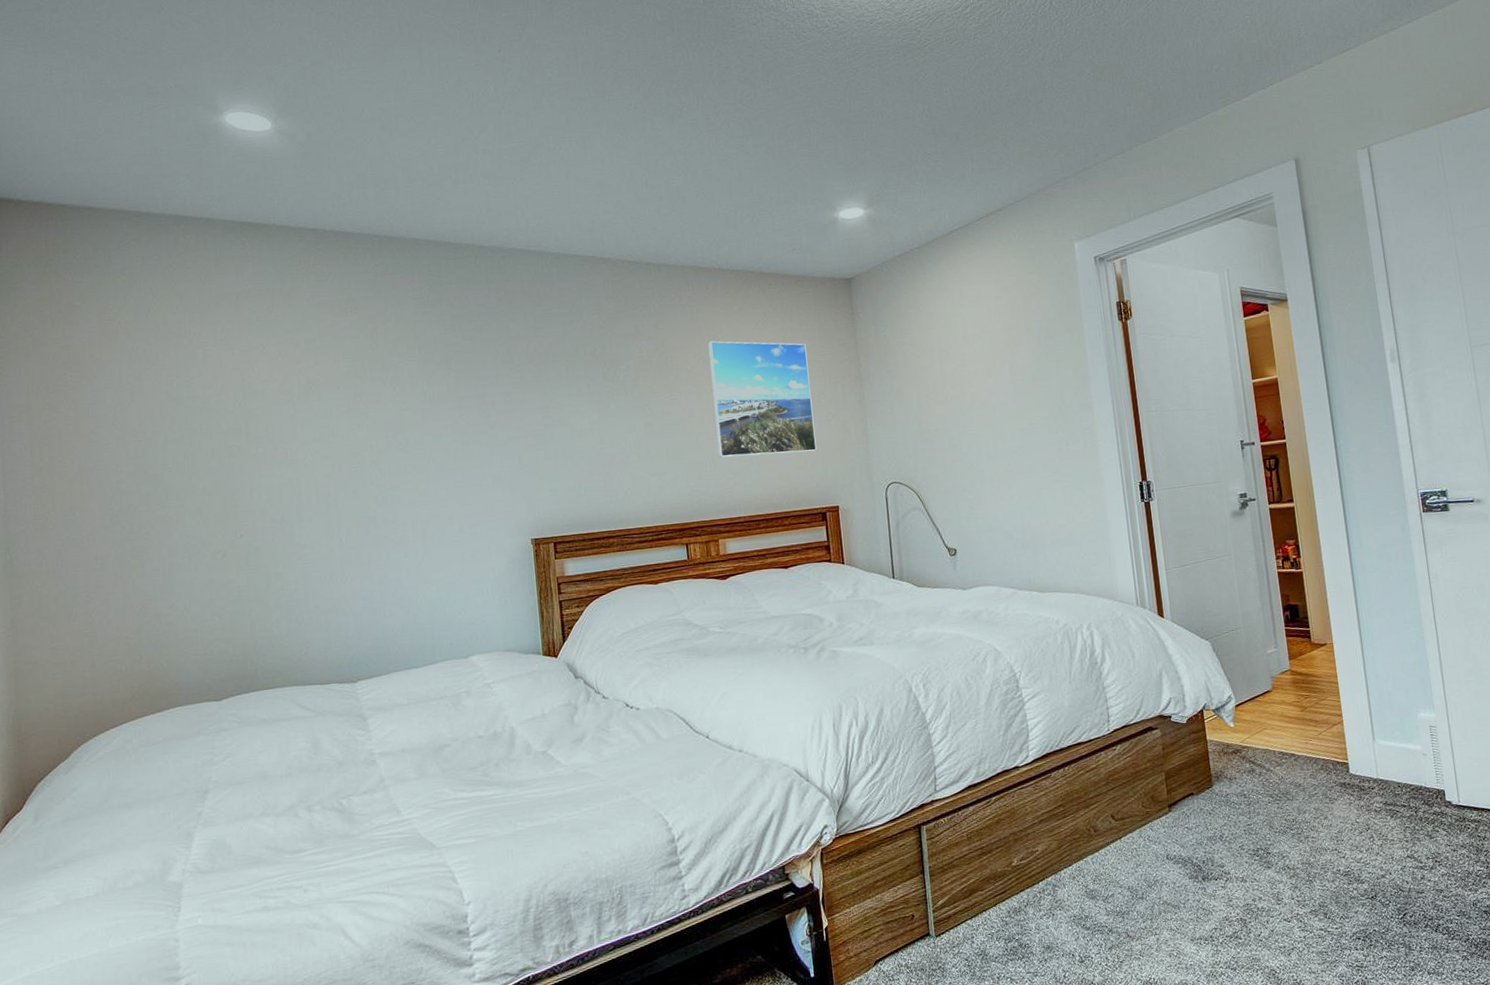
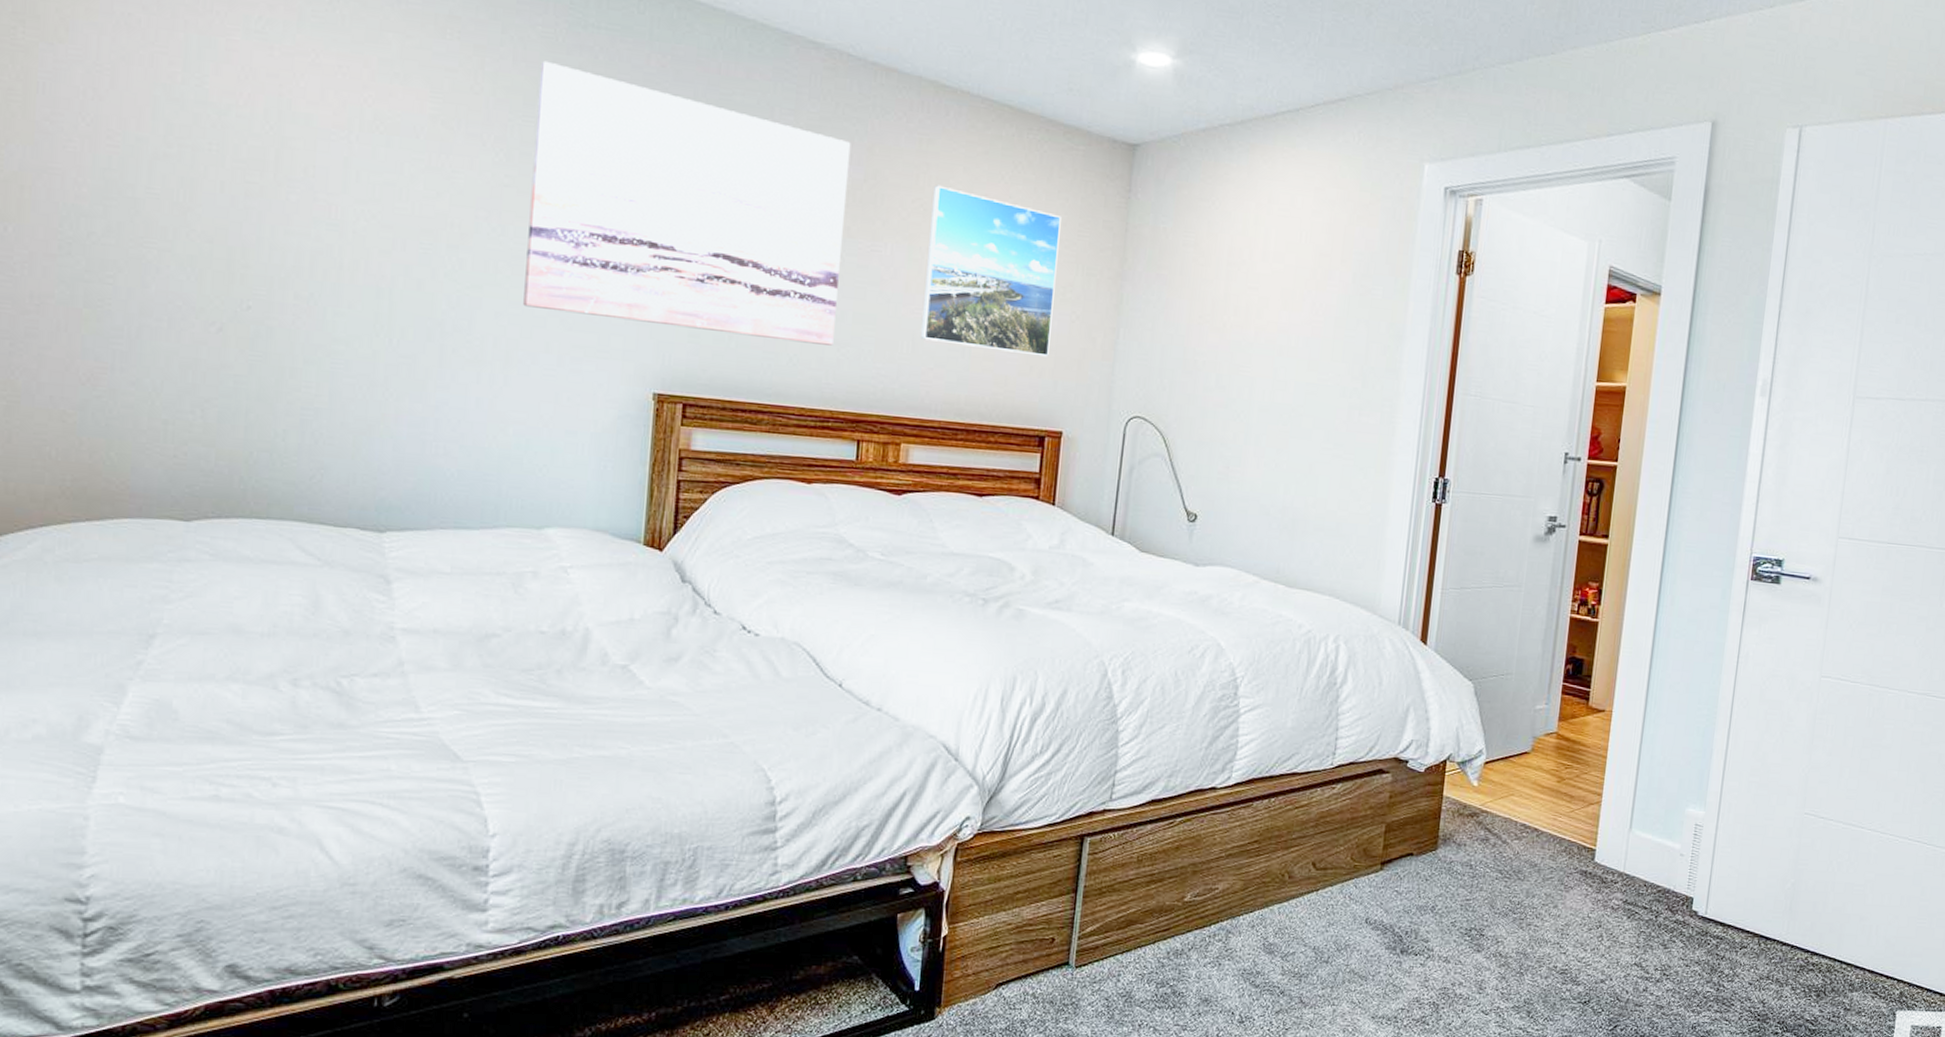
wall art: none [415,315,655,494] -> present [523,60,851,346]

